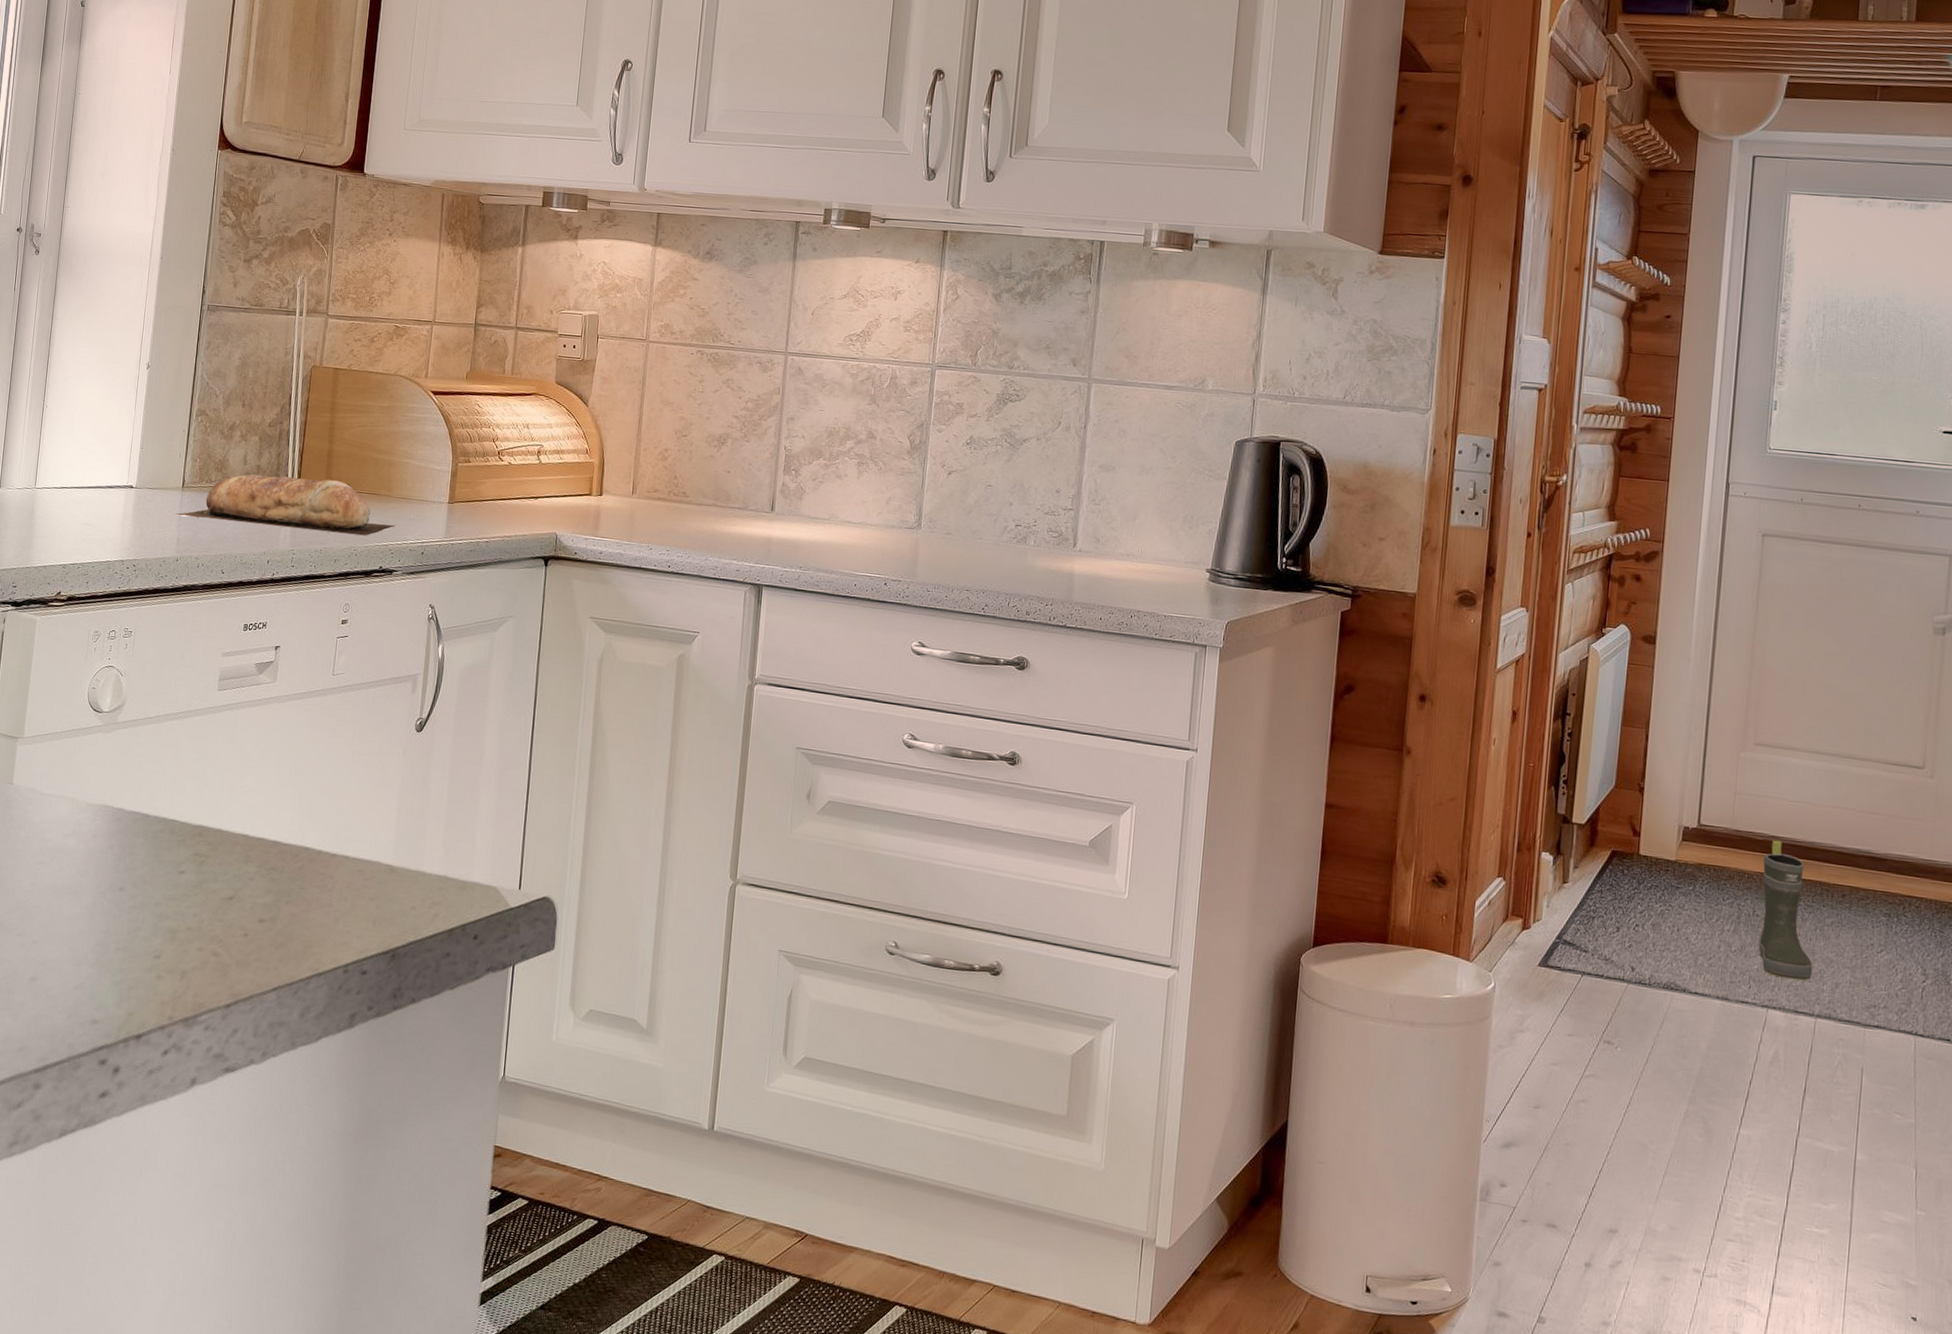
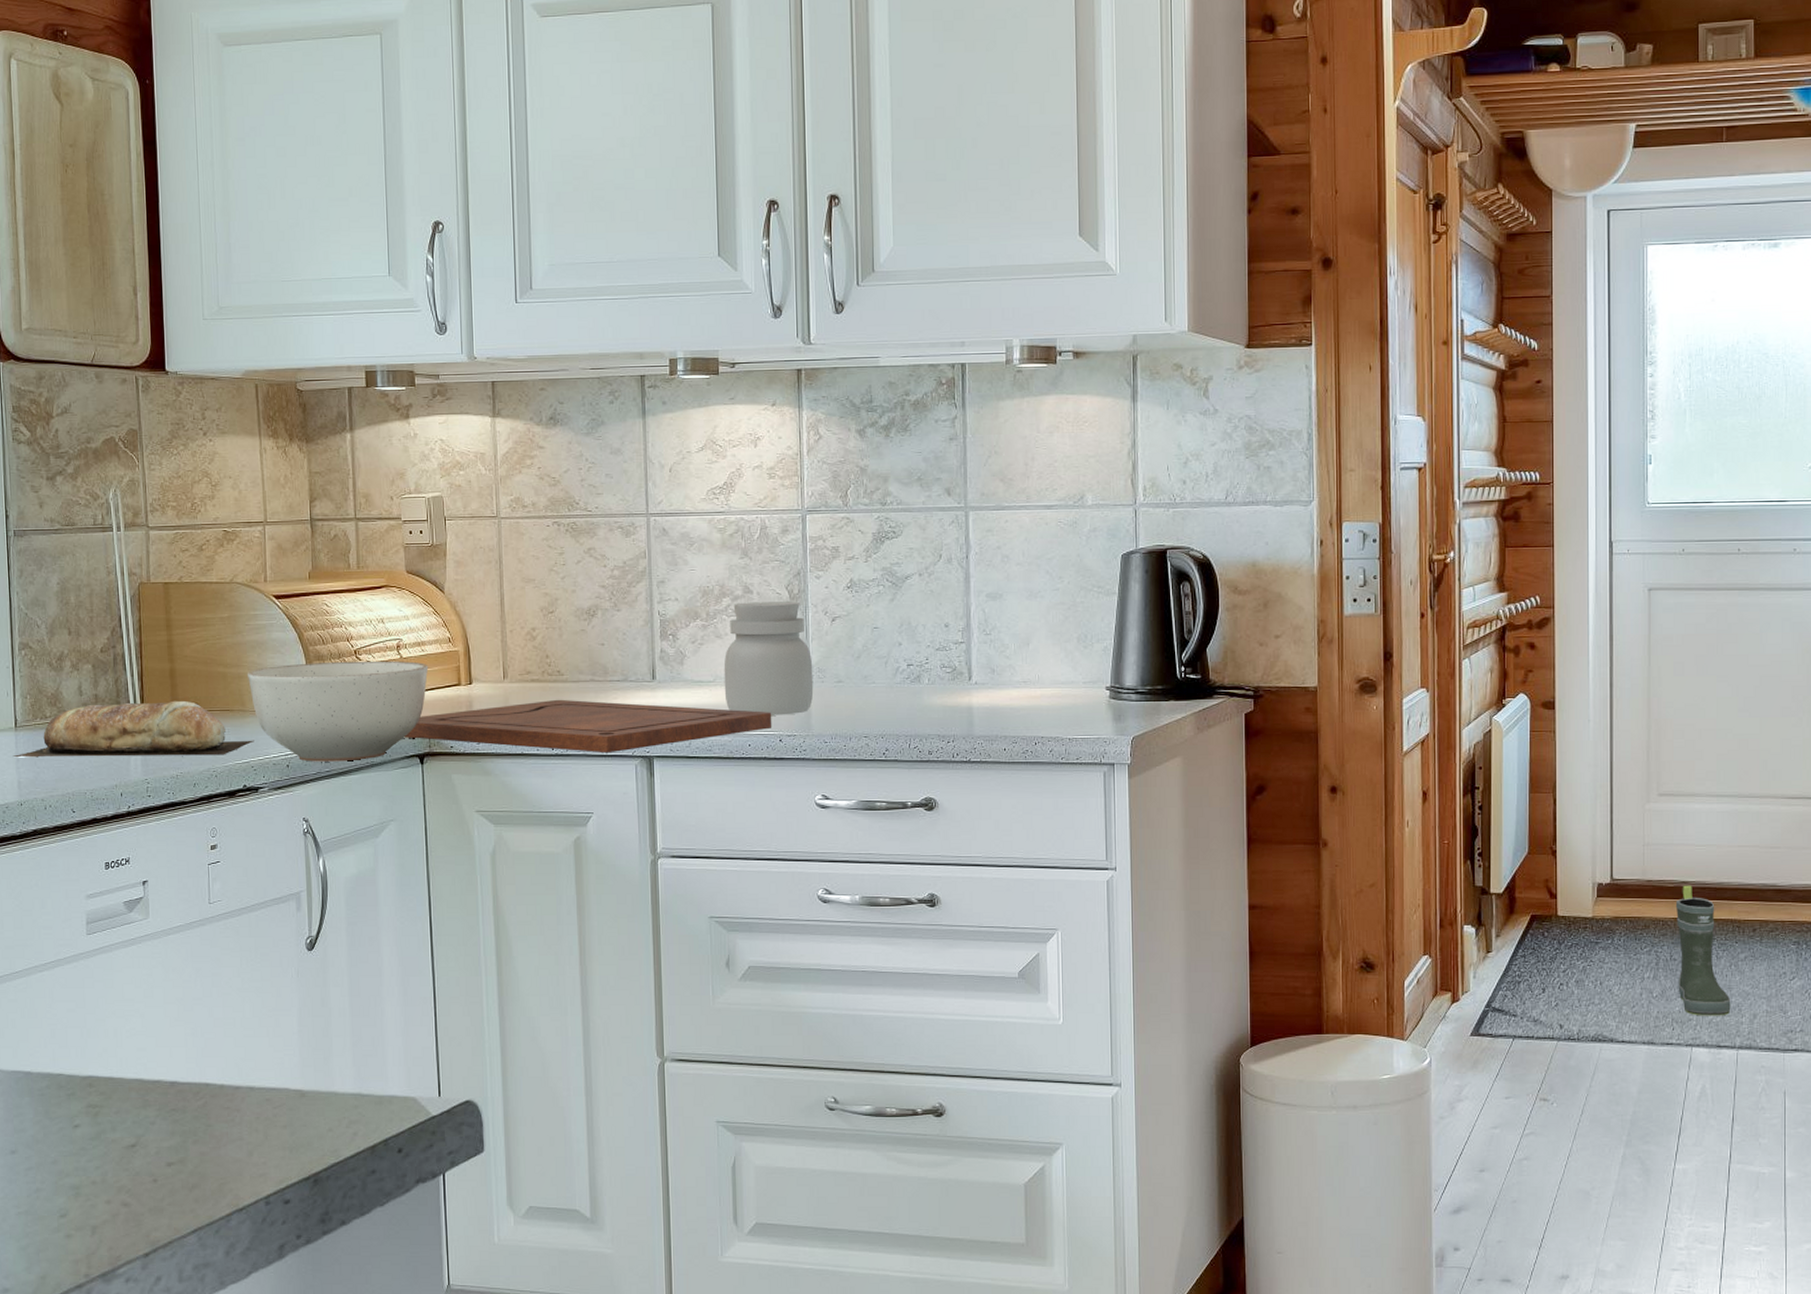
bowl: none [397,457,564,556] -> present [246,660,429,762]
cutting board: none [532,519,880,577] -> present [404,699,772,753]
jar: none [837,446,925,560] -> present [723,601,814,716]

